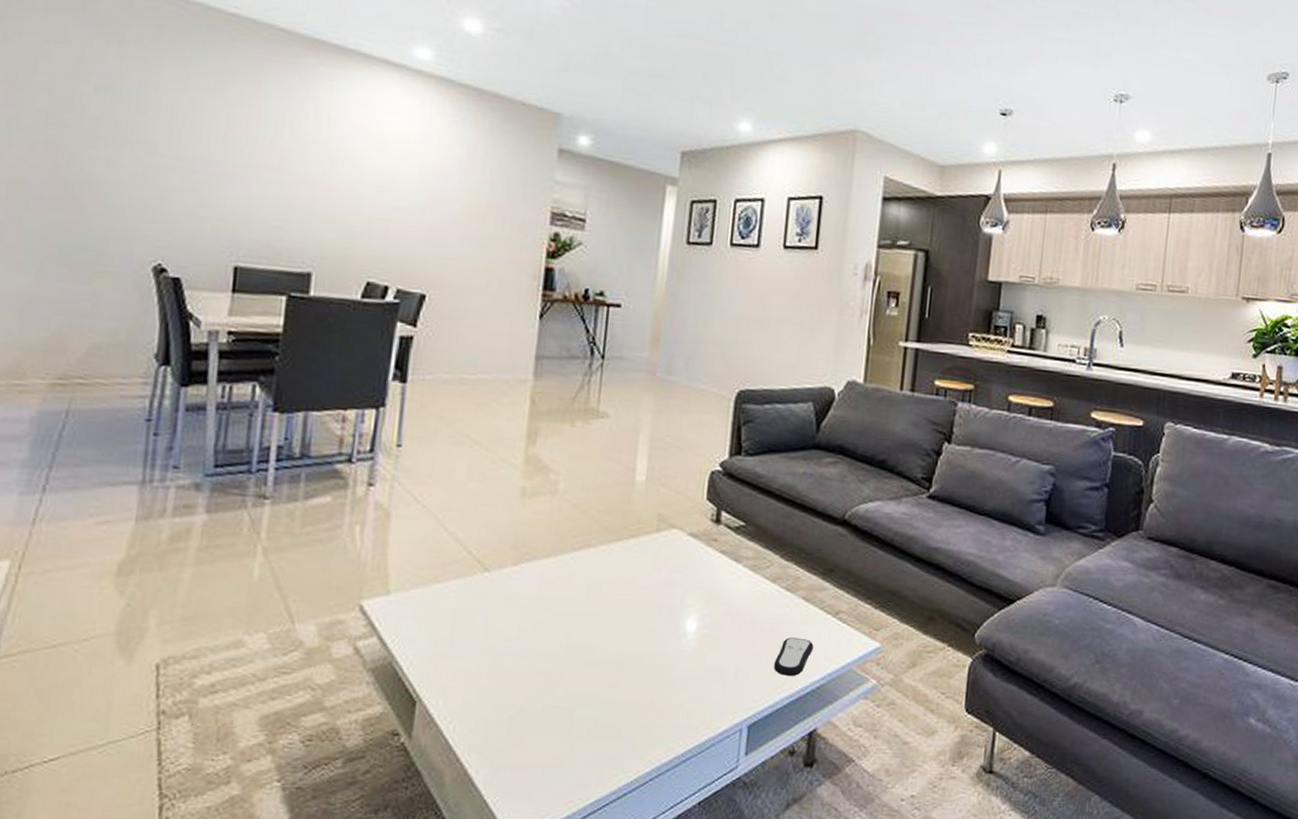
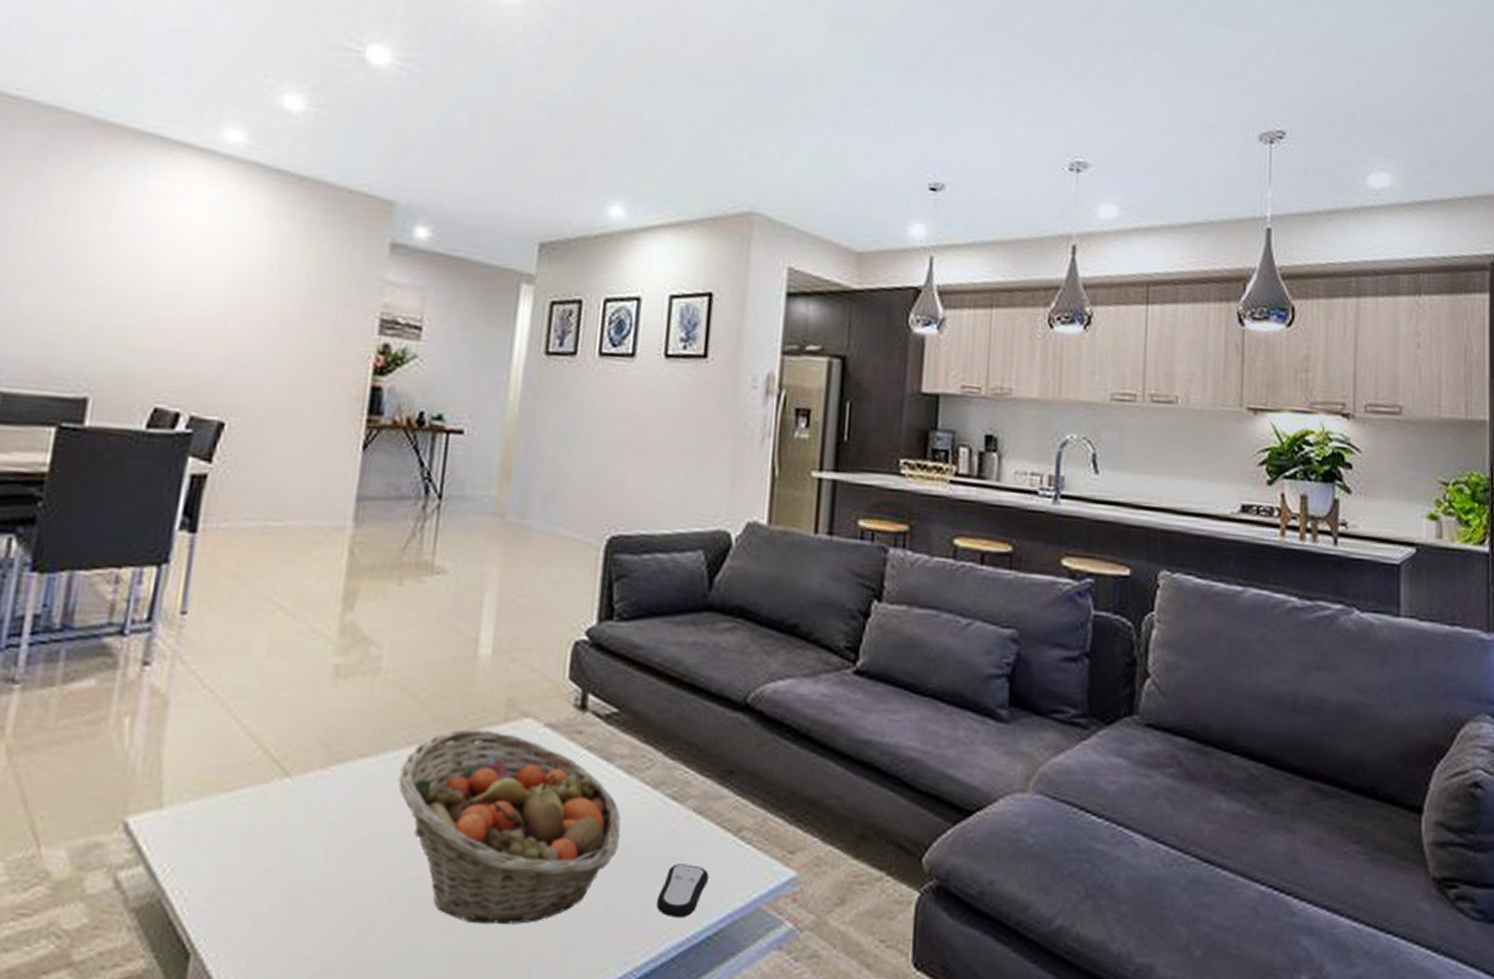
fruit basket: none [574,537,747,681] -> present [398,729,621,925]

